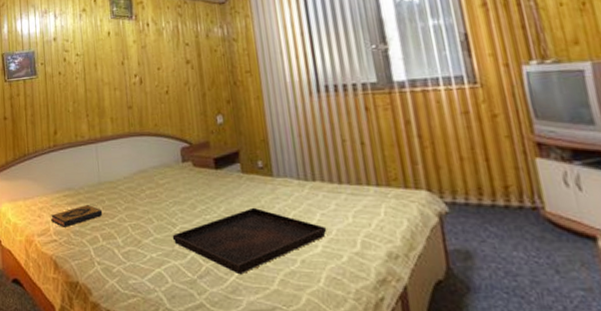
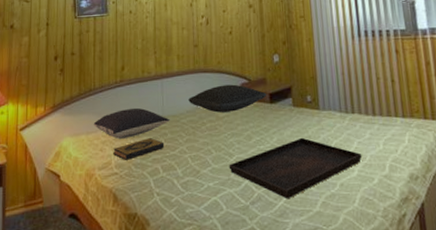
pillow: none [29,173,107,205] -> present [93,108,170,139]
pillow: none [125,148,211,179] -> present [188,84,267,113]

